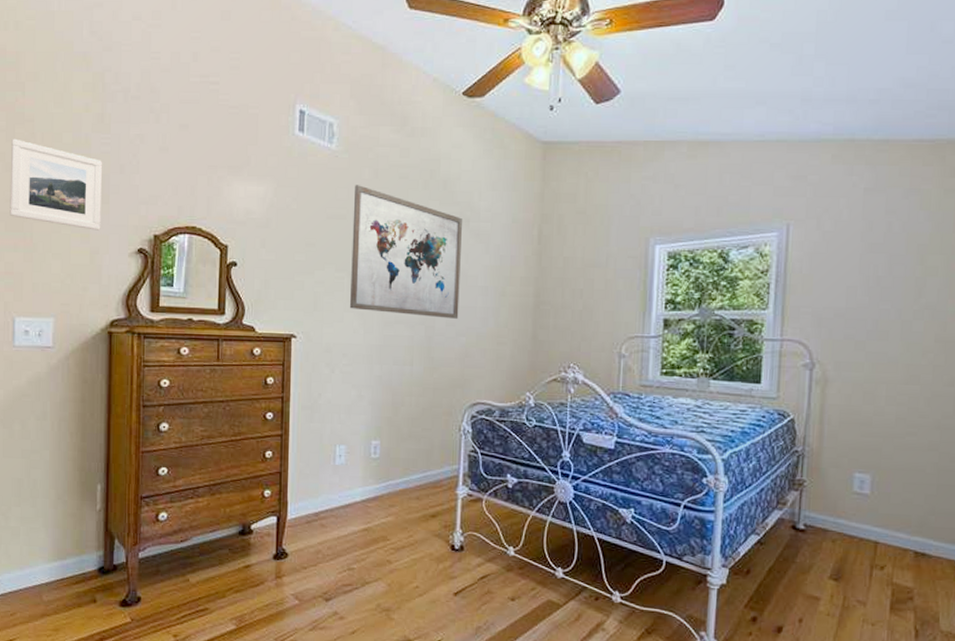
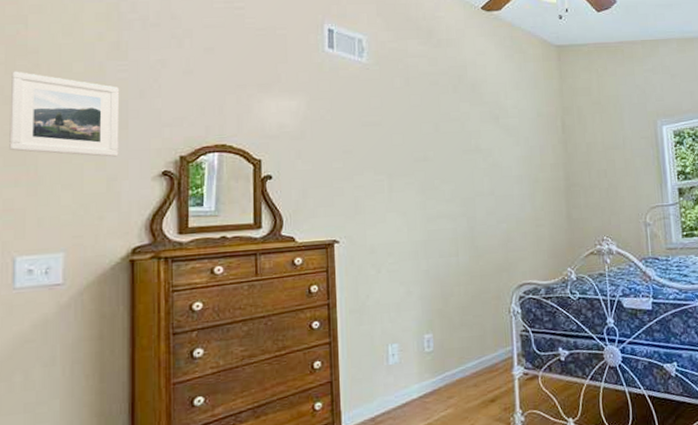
wall art: present [350,185,463,319] -> none [387,93,498,209]

